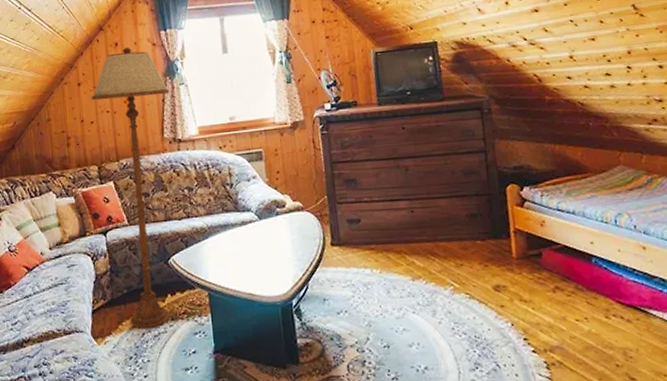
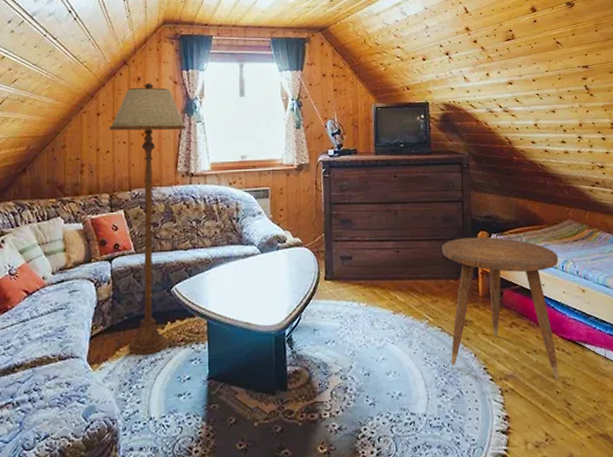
side table: none [464,190,619,351] -> present [442,237,560,380]

